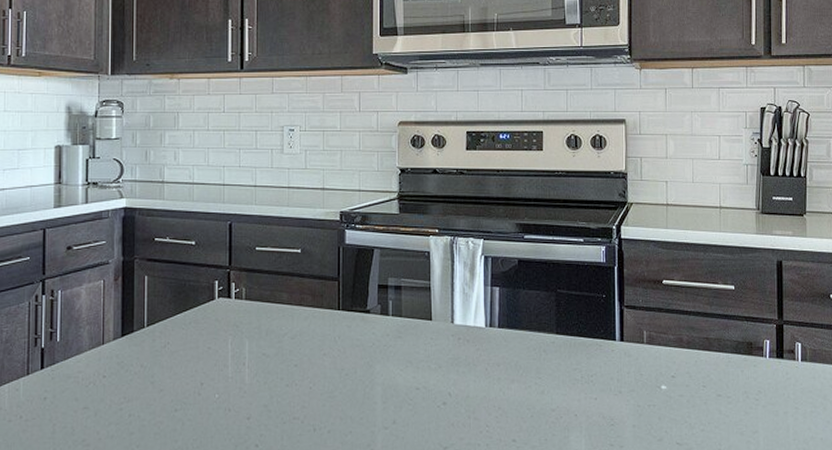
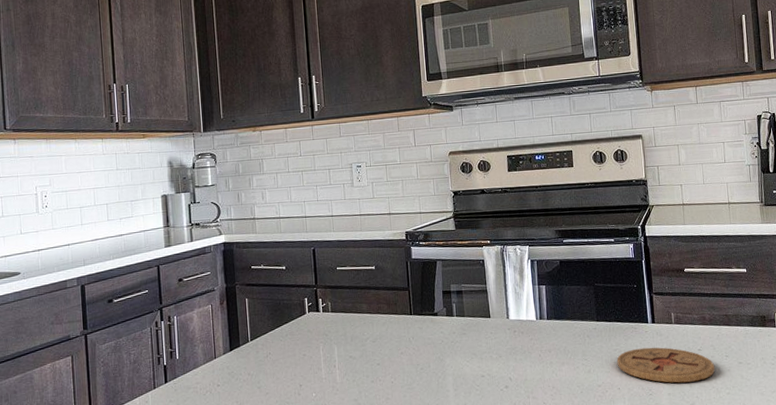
coaster: none [576,369,690,414] -> present [616,347,715,383]

